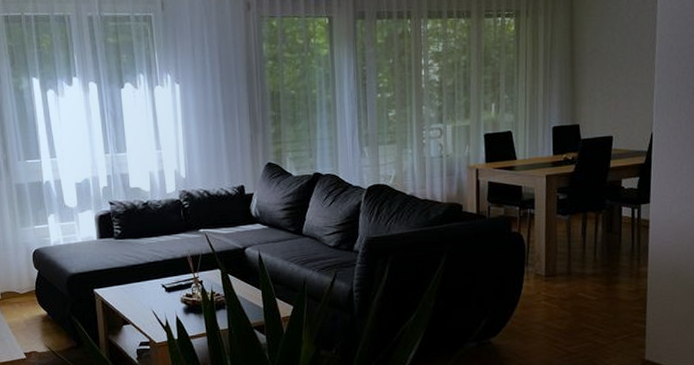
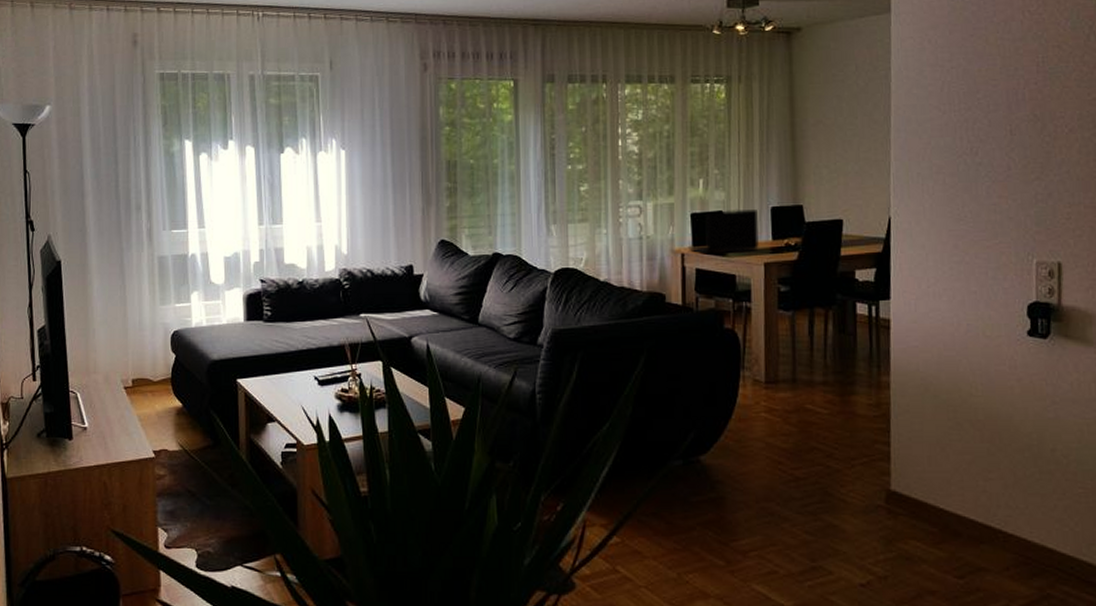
laptop computer: none [481,129,543,169] -> present [687,209,760,255]

